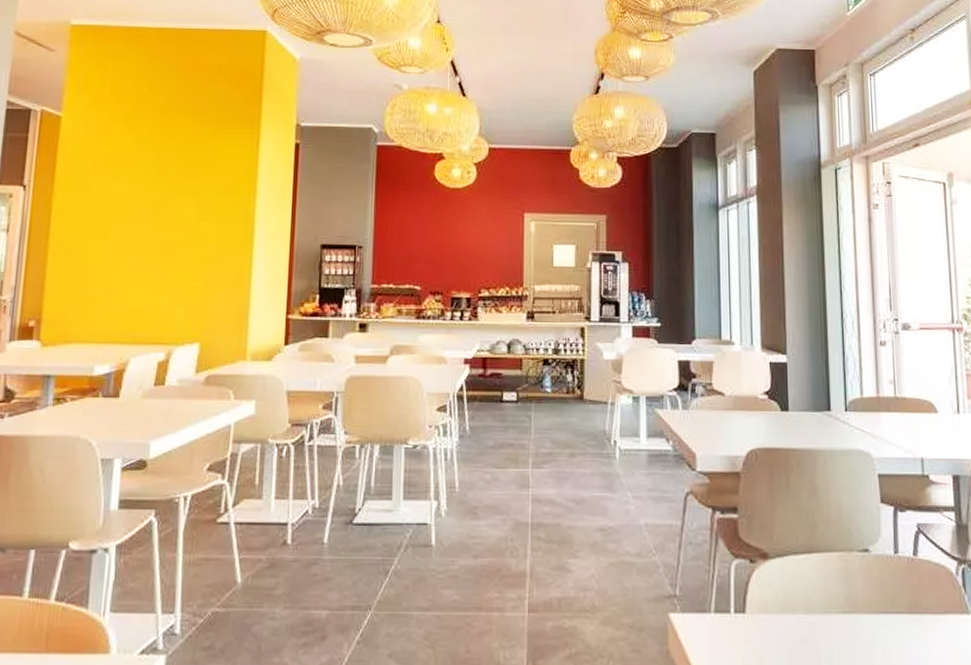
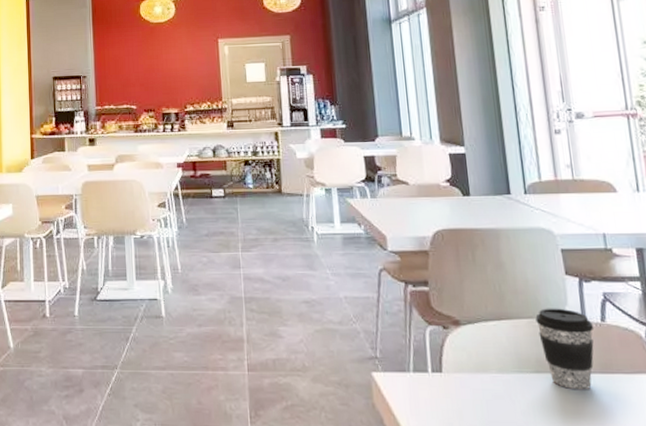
coffee cup: none [847,540,906,633] -> present [535,308,594,390]

